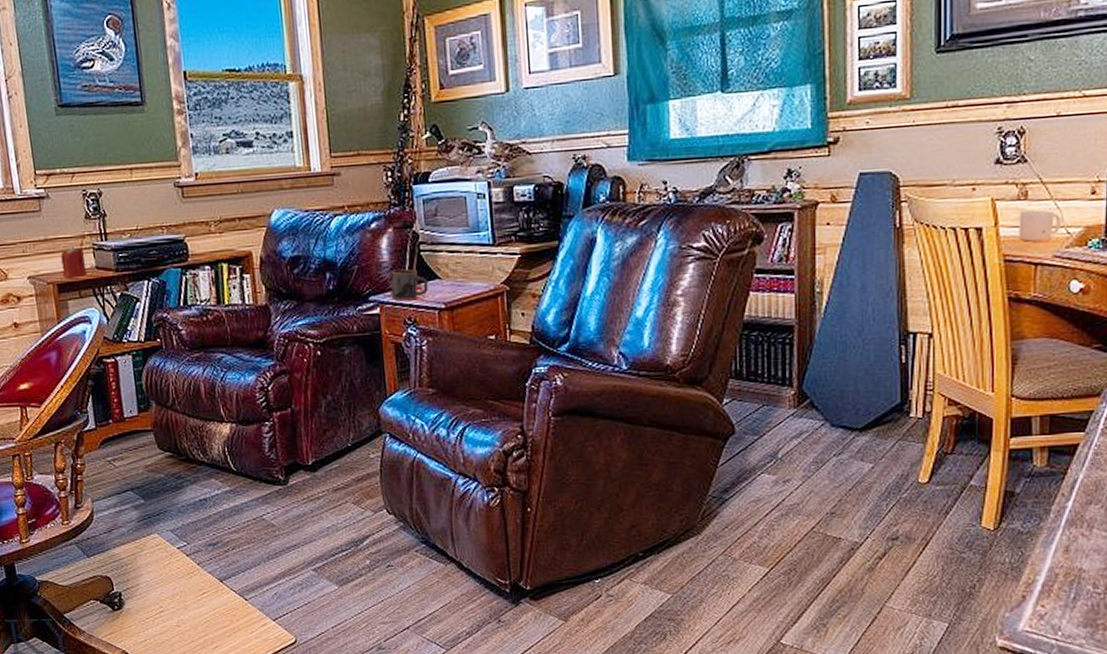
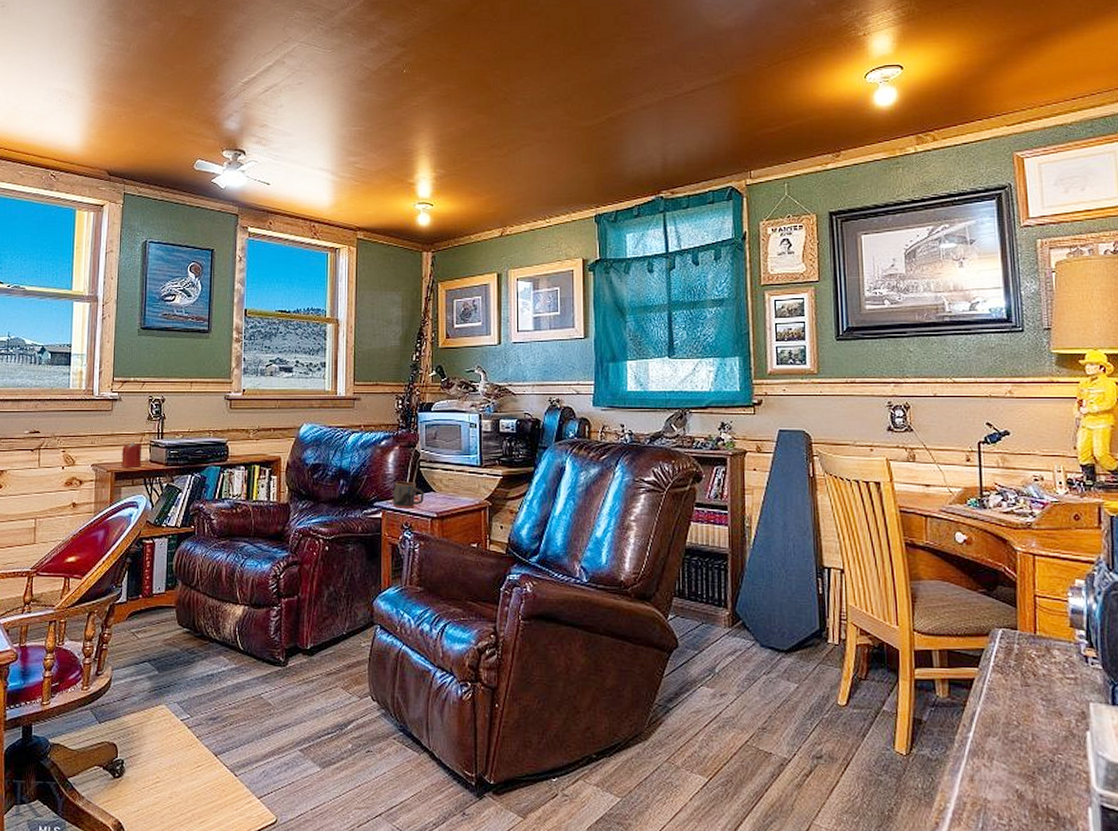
mug: present [1019,210,1062,243] -> none [909,471,944,498]

